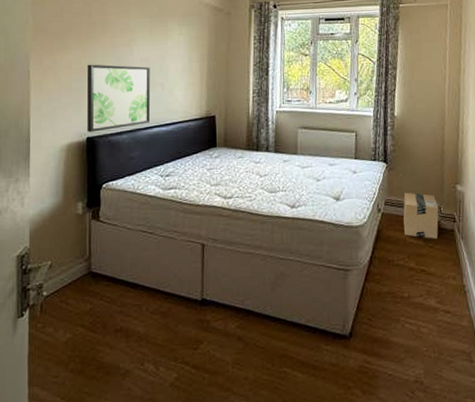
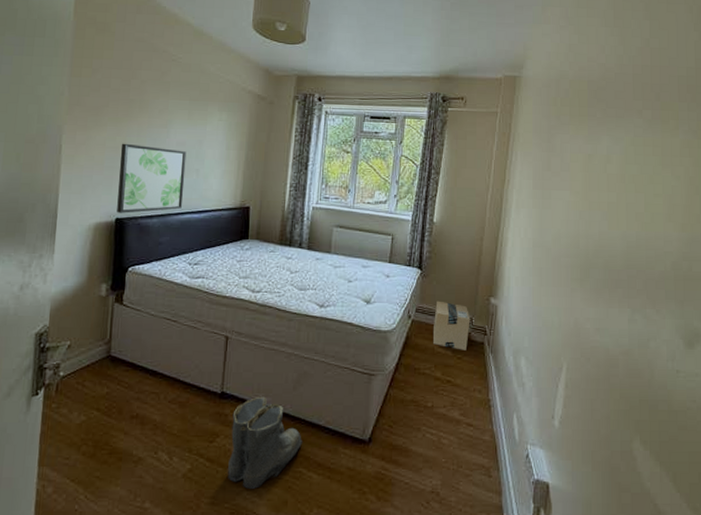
boots: none [213,300,286,393] -> present [227,396,303,489]

